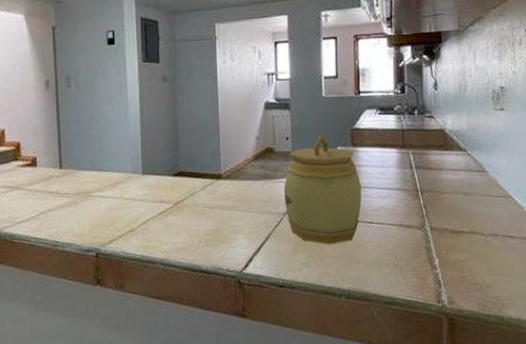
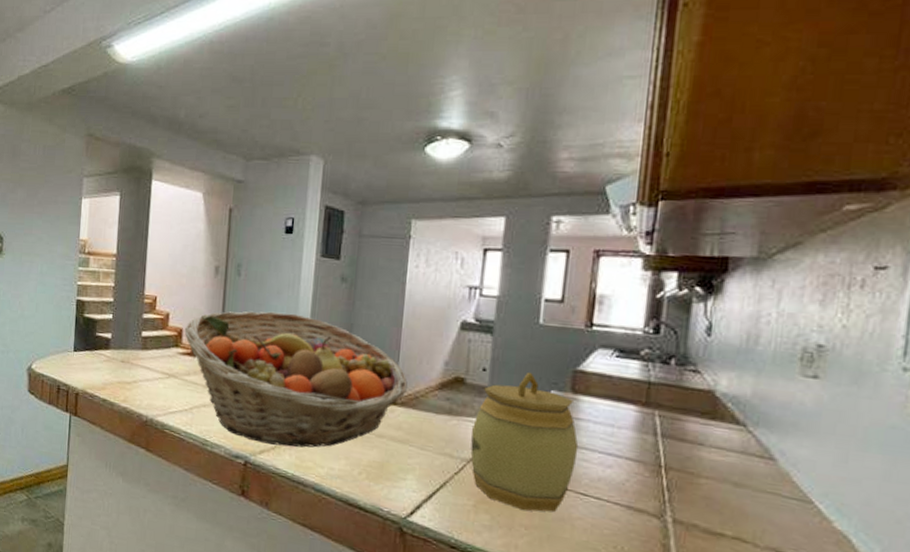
fruit basket: none [22,114,229,234] -> present [184,311,408,448]

